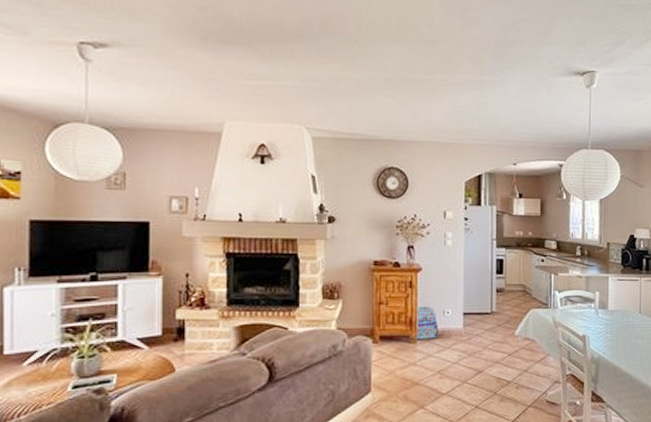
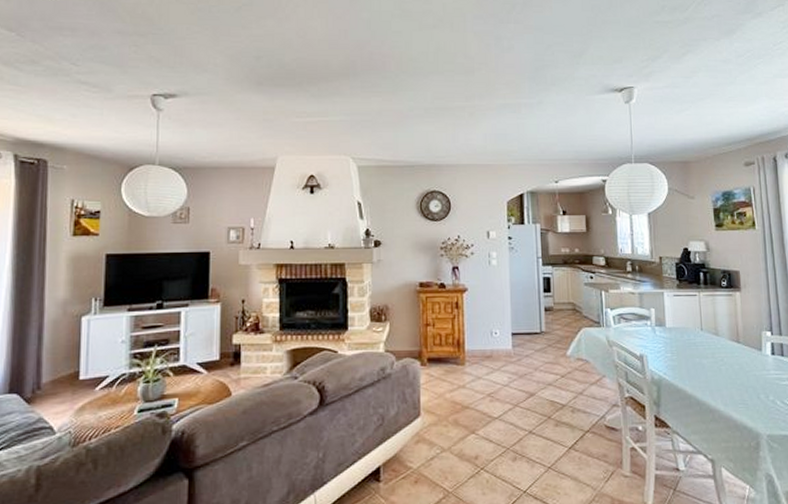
backpack: present [414,306,439,339] -> none [462,326,487,361]

